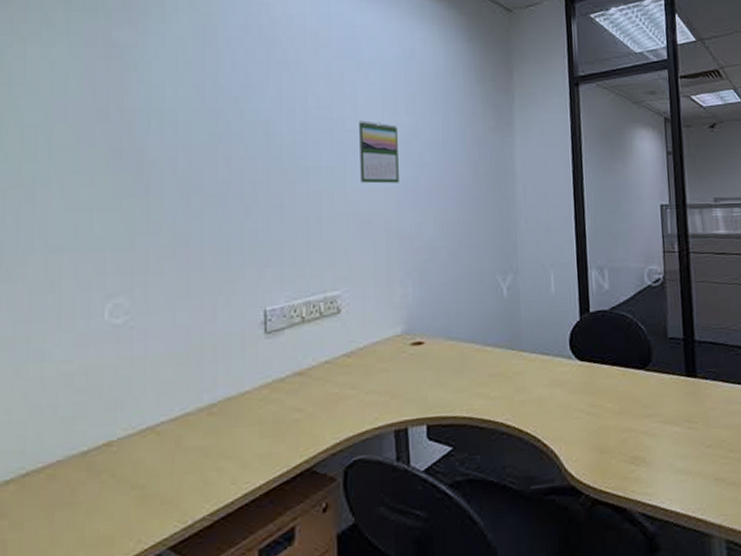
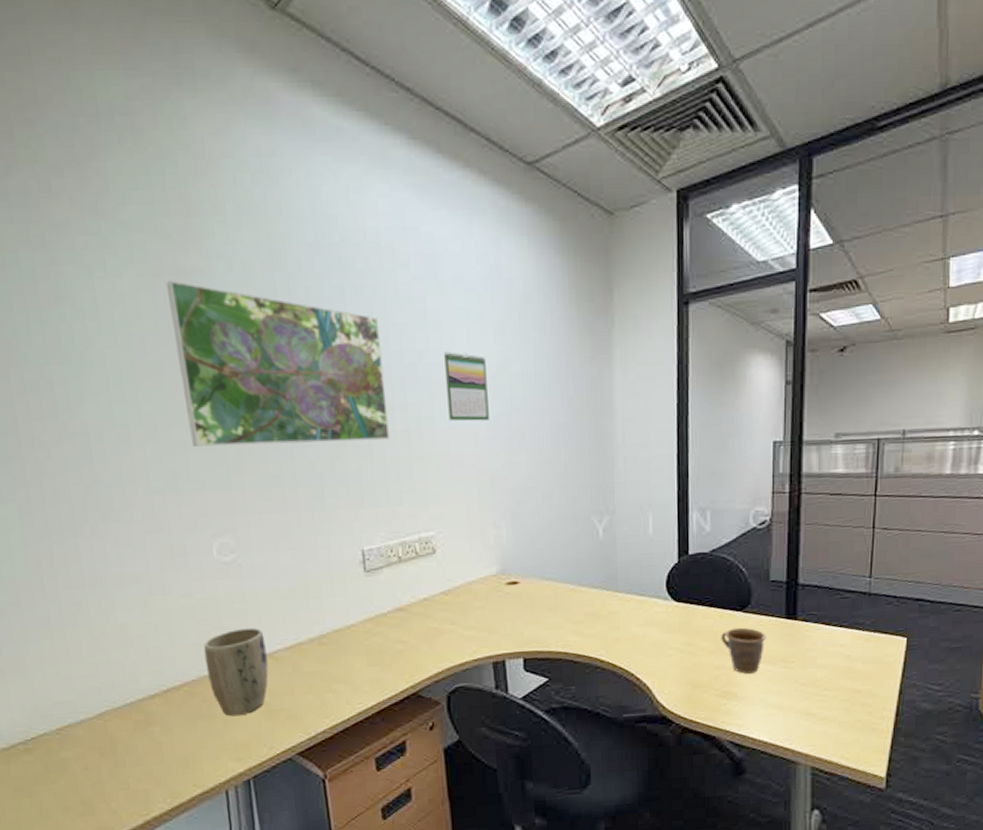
plant pot: none [76,396,148,505] -> present [203,627,269,717]
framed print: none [98,51,301,205] -> present [167,280,389,447]
mug: none [625,386,669,437] -> present [721,627,766,674]

